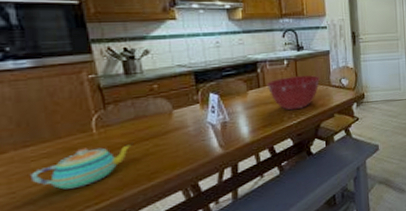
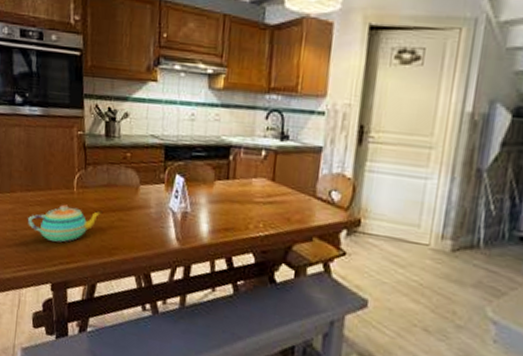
mixing bowl: present [266,75,320,111] -> none [236,172,303,219]

